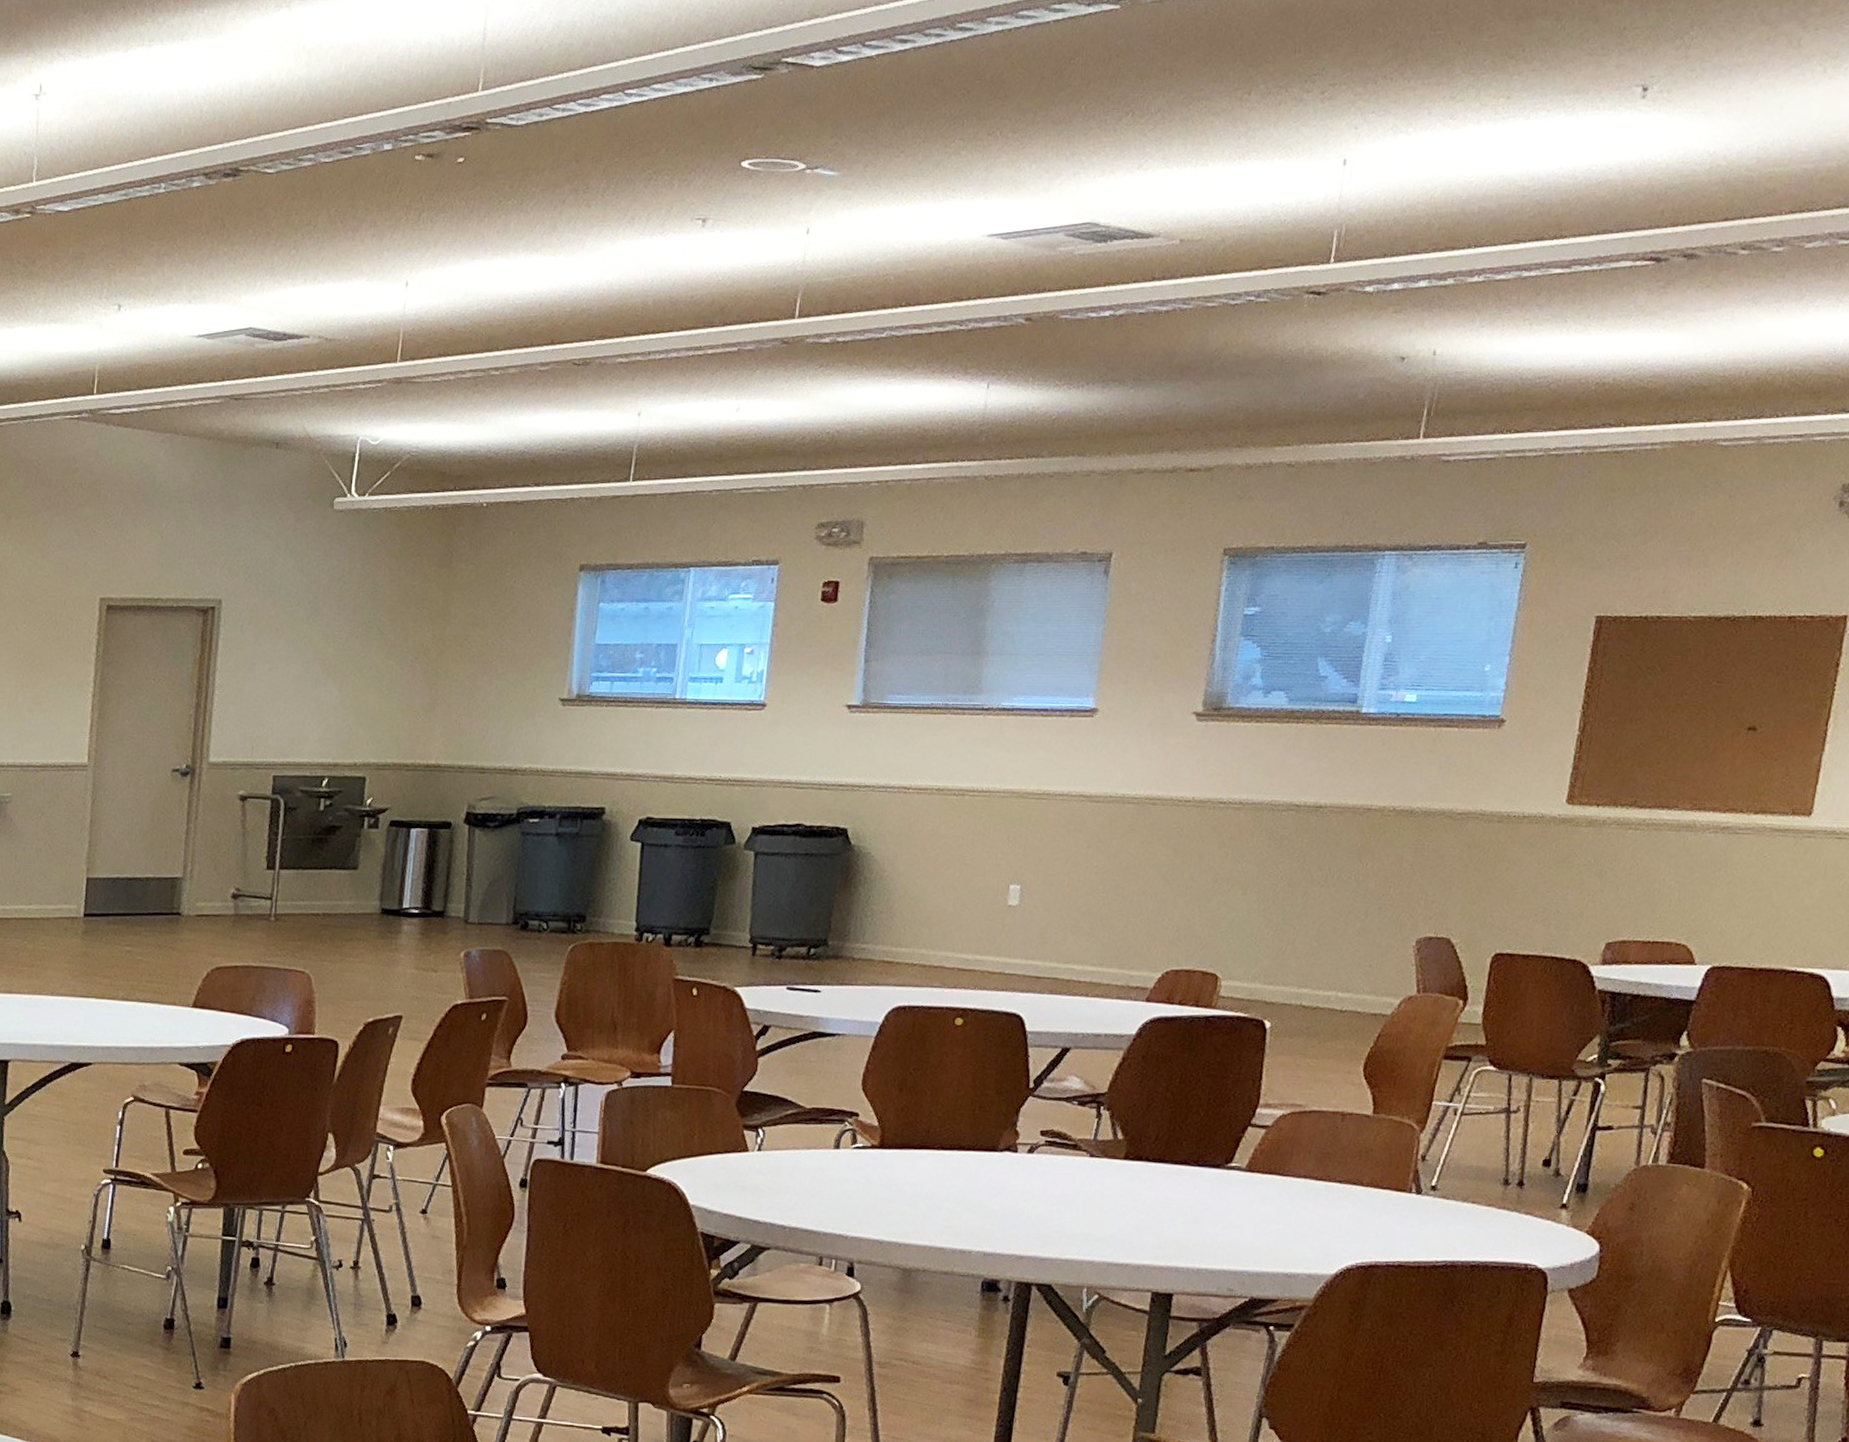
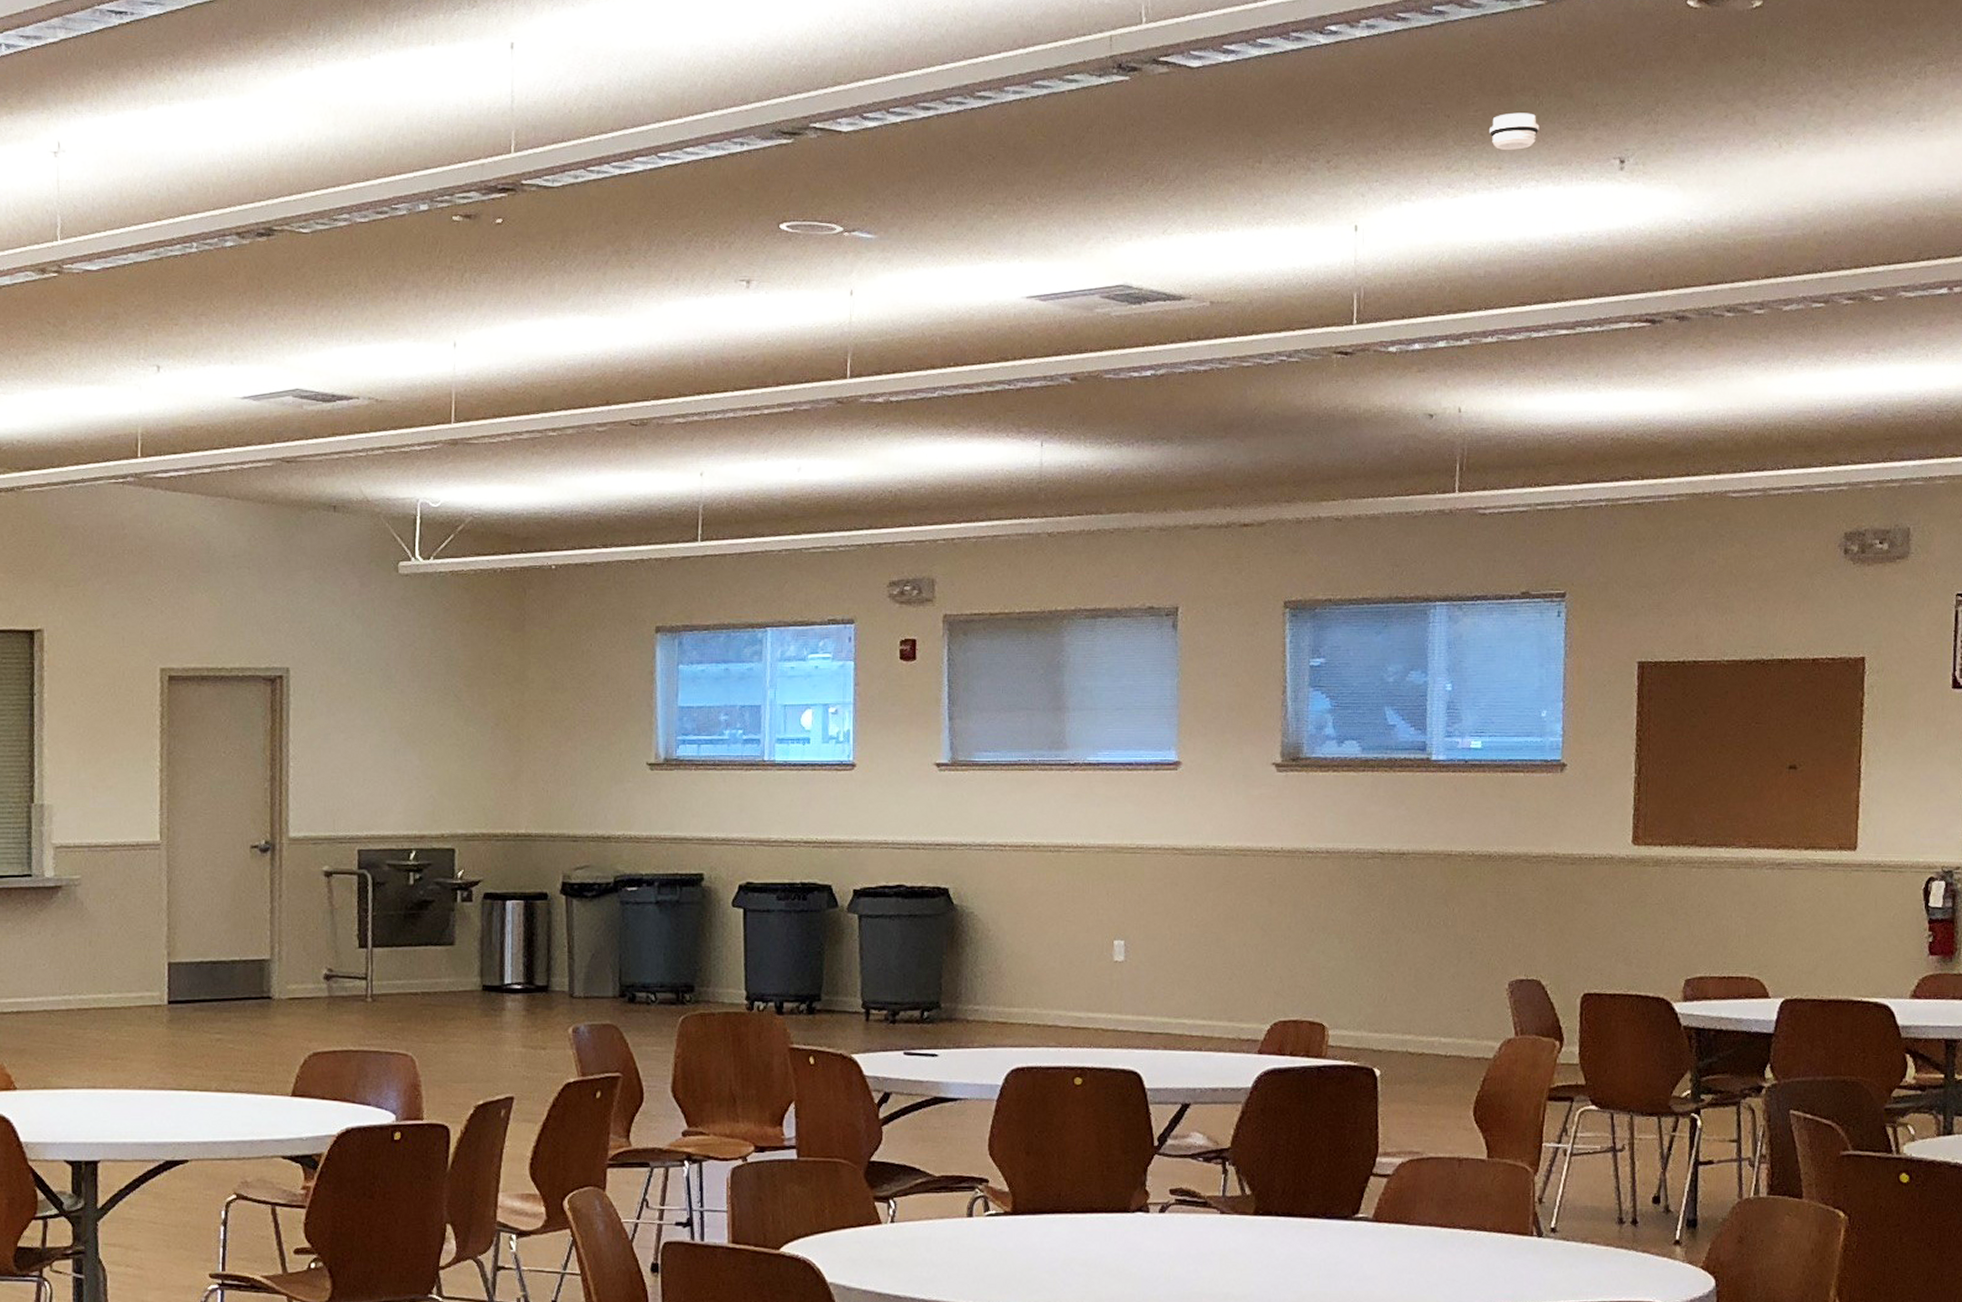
smoke detector: none [1502,38,1558,78] -> present [1490,112,1540,150]

